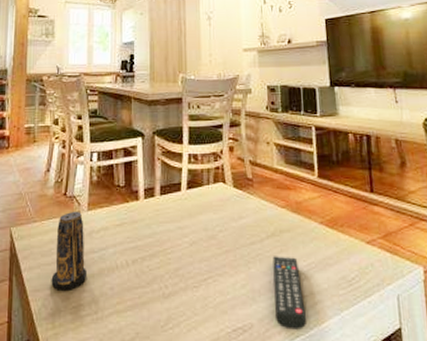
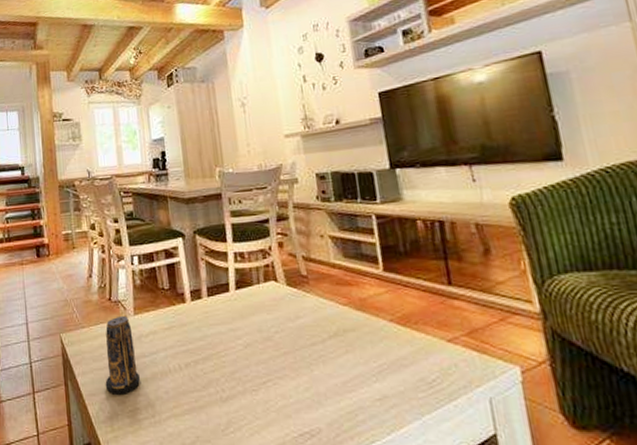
remote control: present [272,256,307,330] -> none [337,357,383,435]

